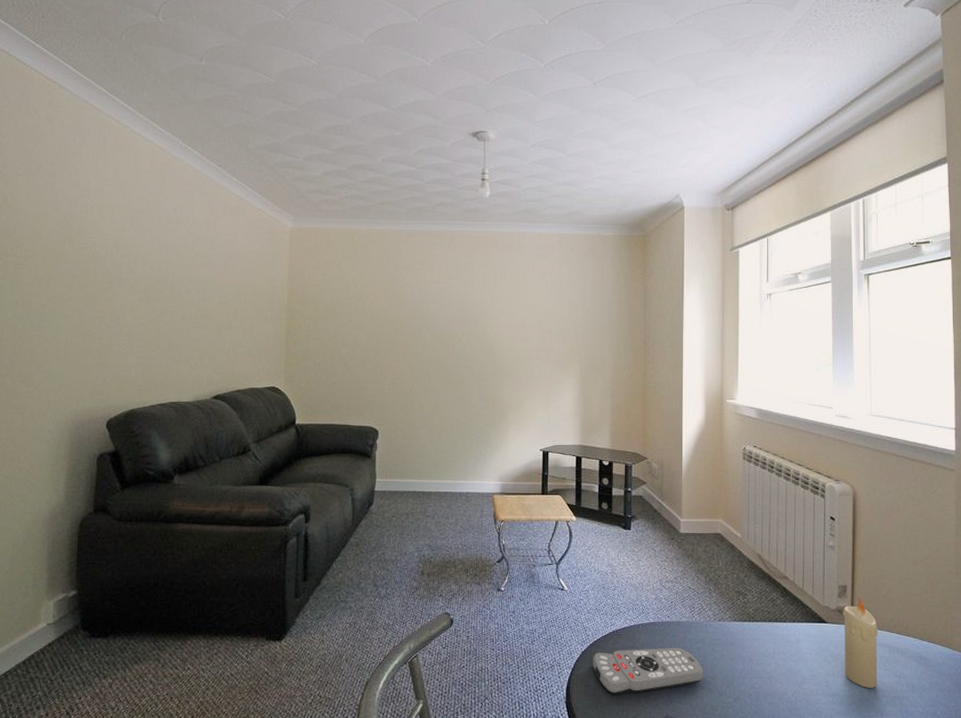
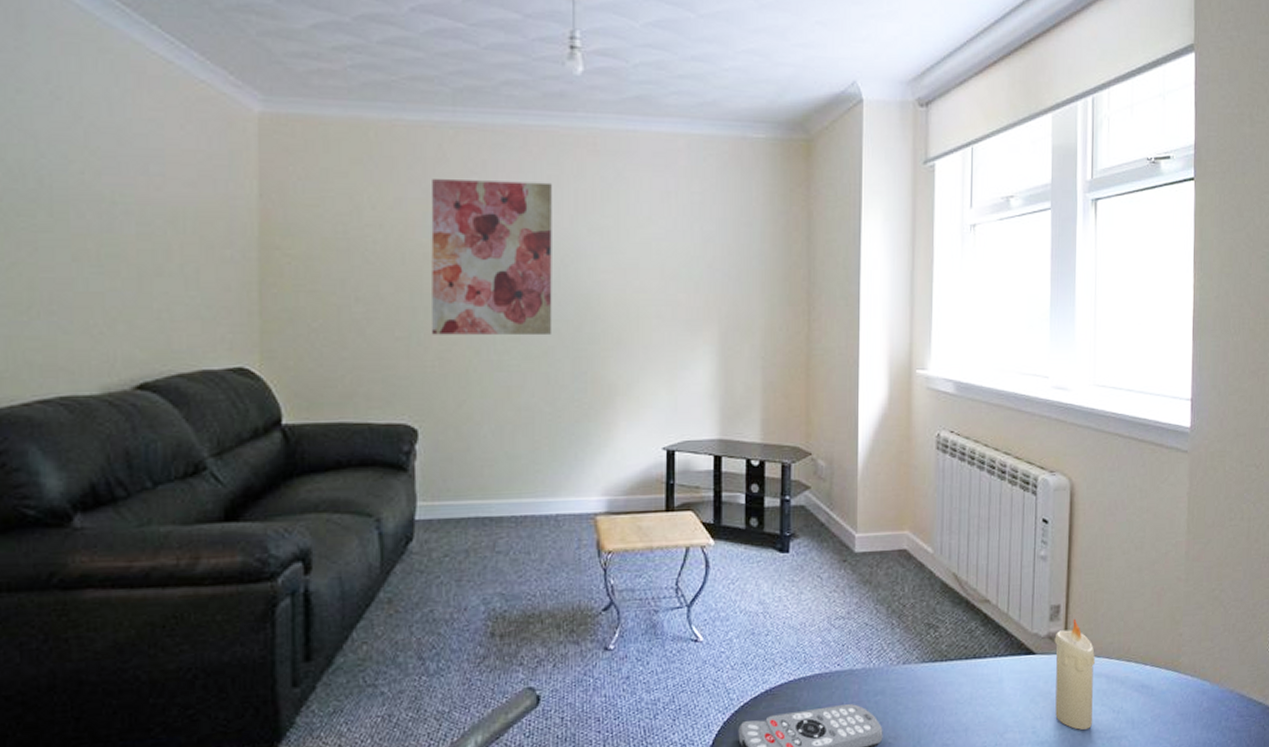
wall art: none [390,267,468,370] -> present [431,179,552,336]

